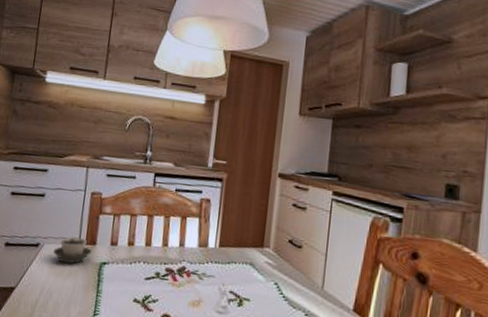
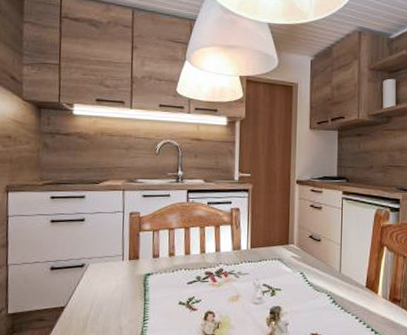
cup: present [53,237,92,264] -> none [98,255,136,279]

